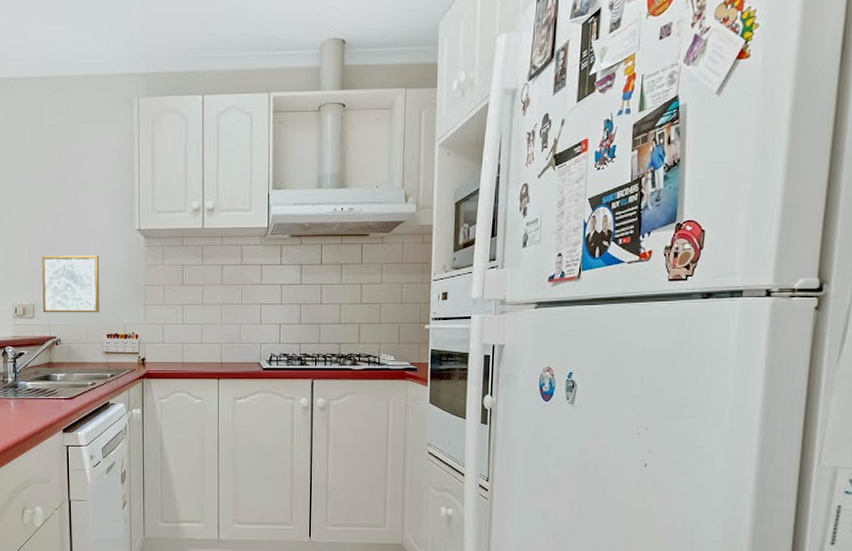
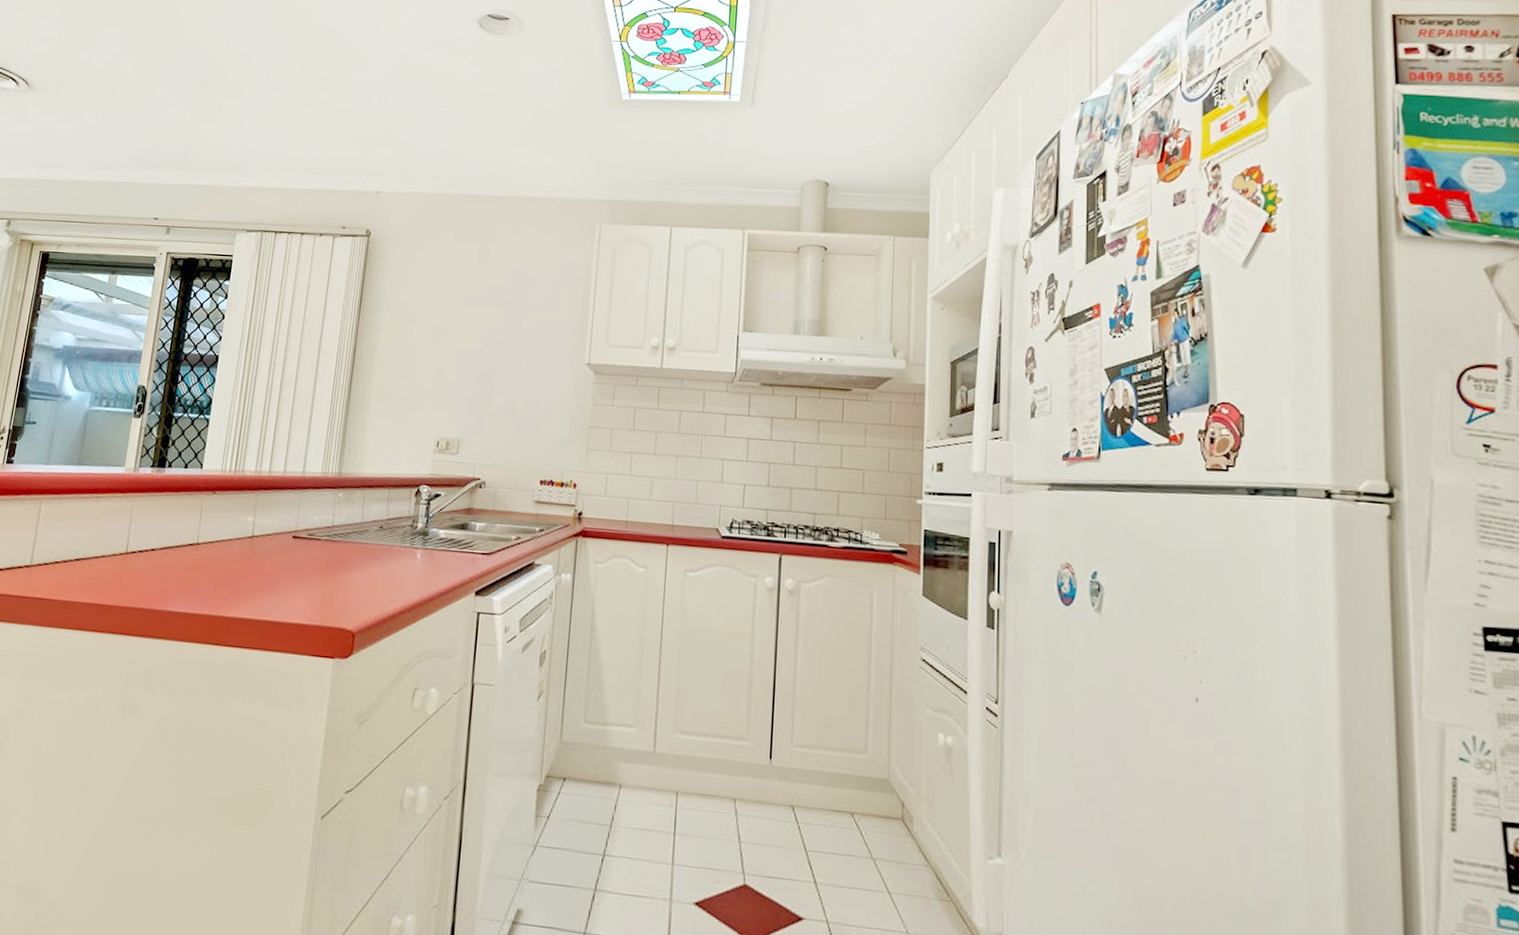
wall art: present [41,255,100,313] -> none [468,384,541,455]

